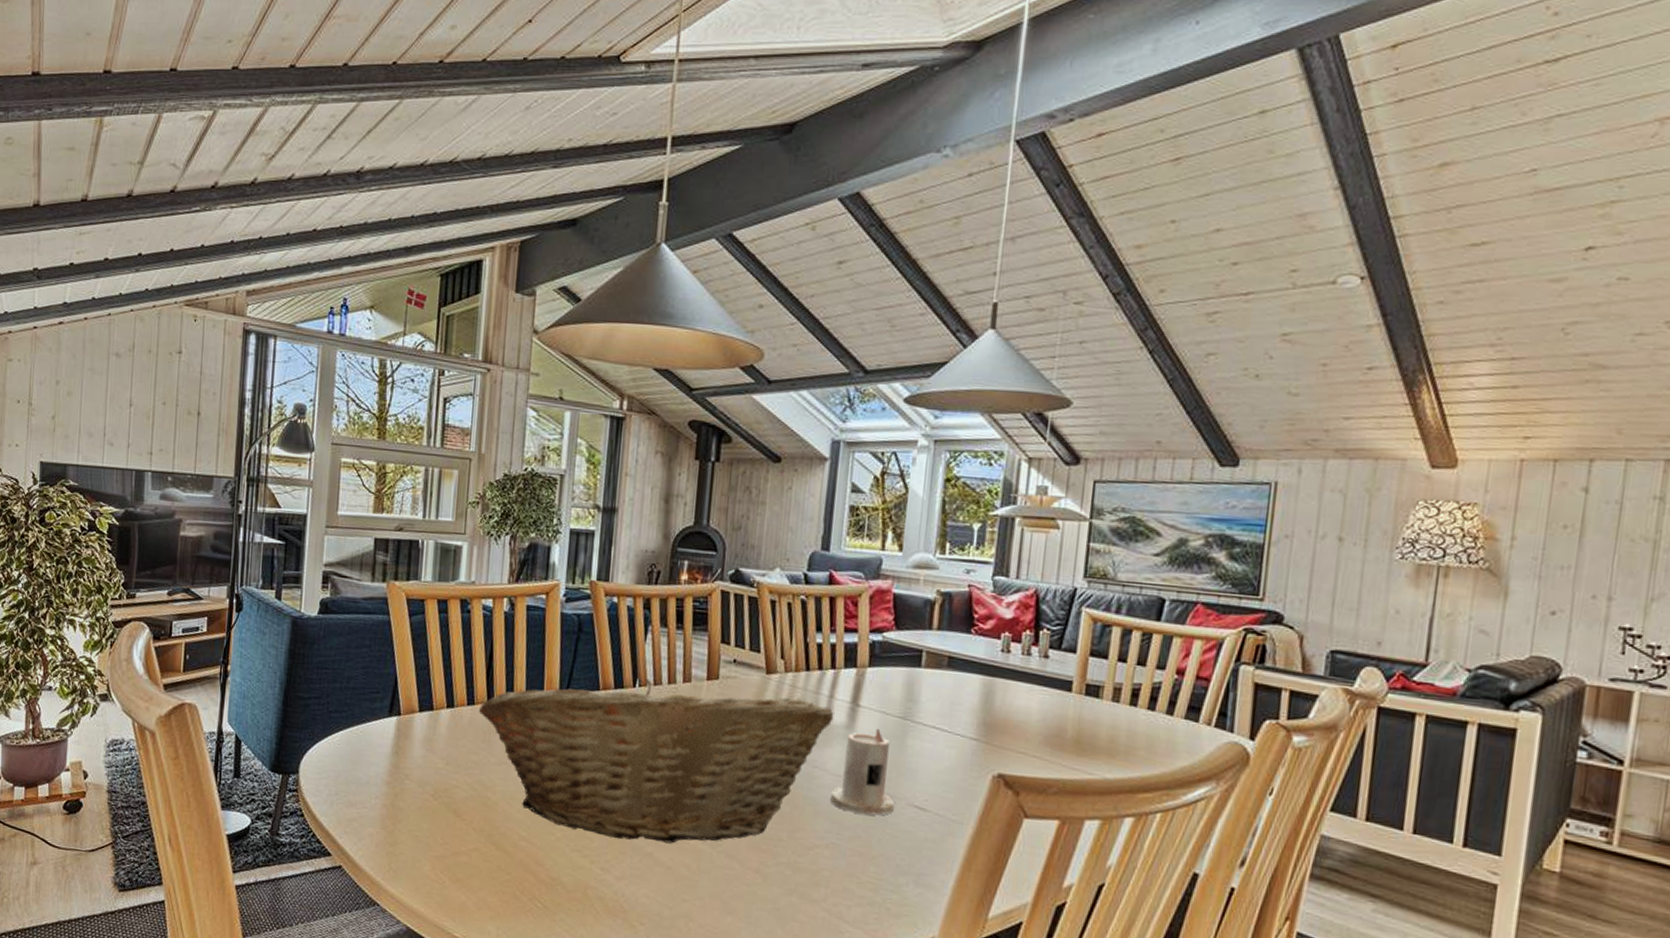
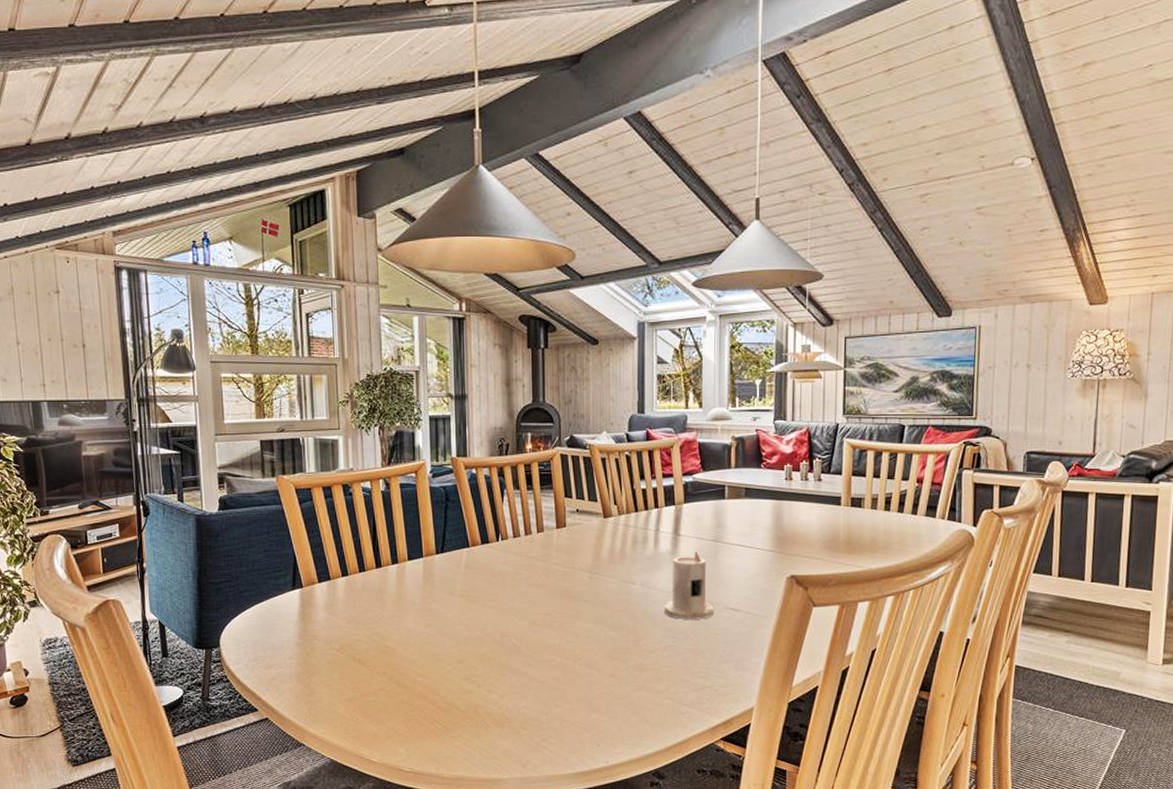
fruit basket: present [479,678,834,844] -> none [370,533,661,665]

